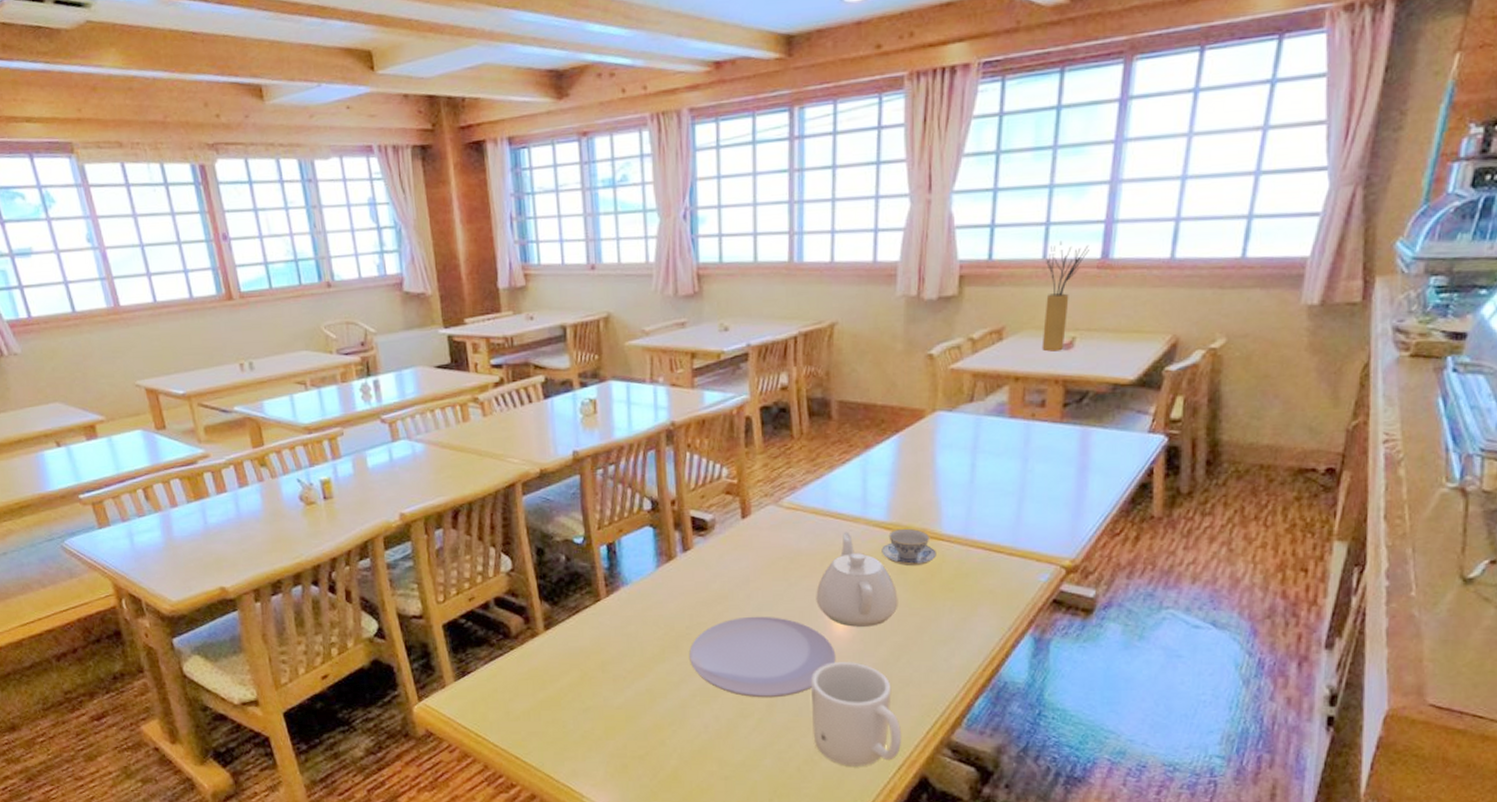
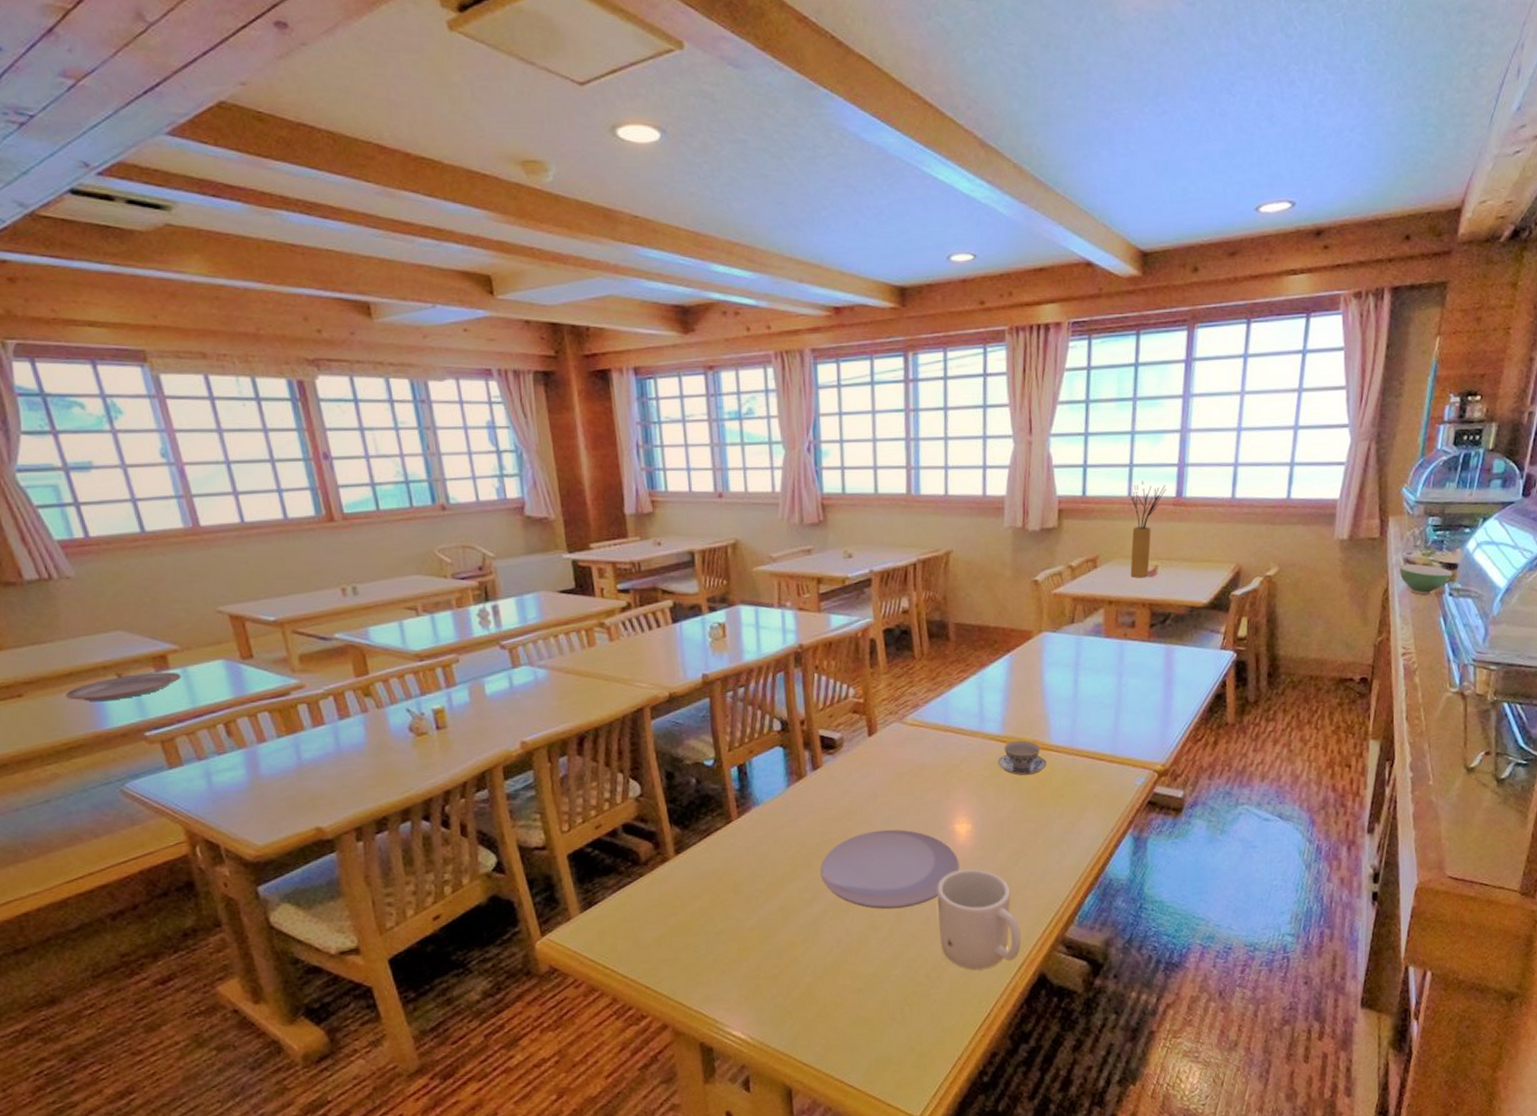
plate: none [16,440,107,467] -> present [65,672,181,702]
teapot: present [816,531,898,627] -> none [939,745,1015,836]
bowl: none [1385,333,1460,371] -> present [1399,564,1453,596]

